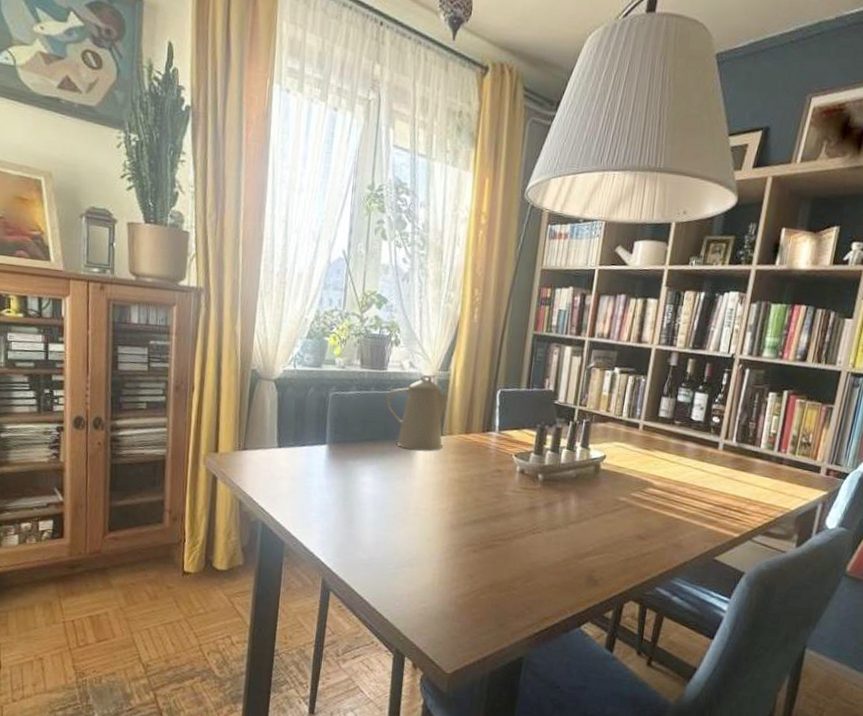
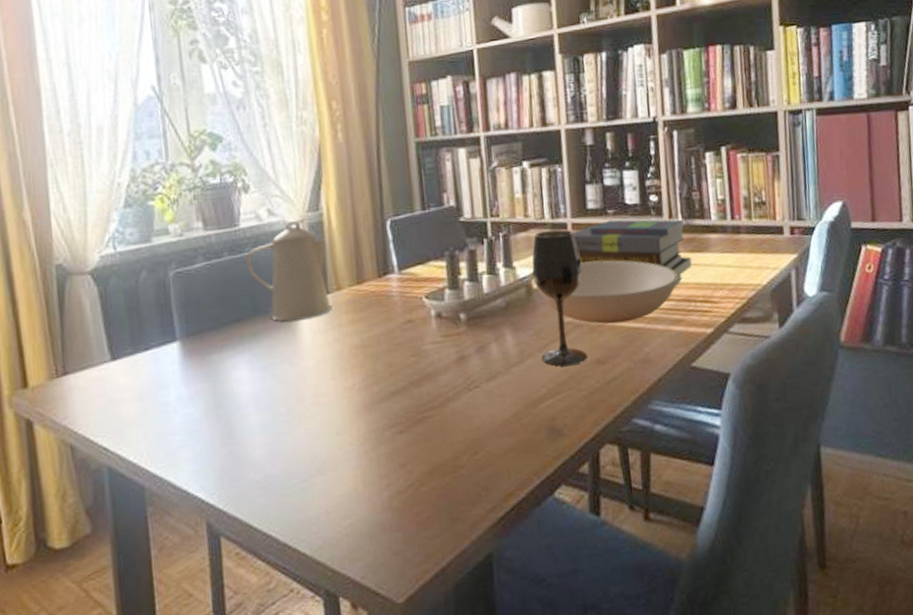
wine glass: none [594,426,644,535] -> present [532,229,587,366]
dish: none [602,457,720,513] -> present [535,260,678,324]
books: none [642,429,737,496] -> present [572,219,692,290]

